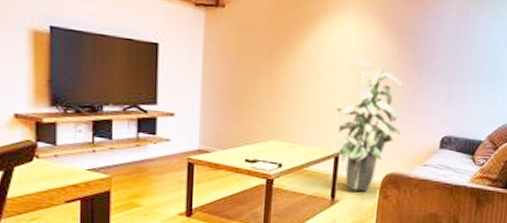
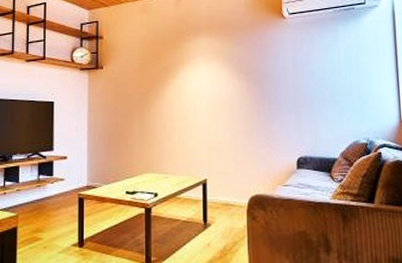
indoor plant: present [335,61,402,192] -> none [199,99,259,214]

